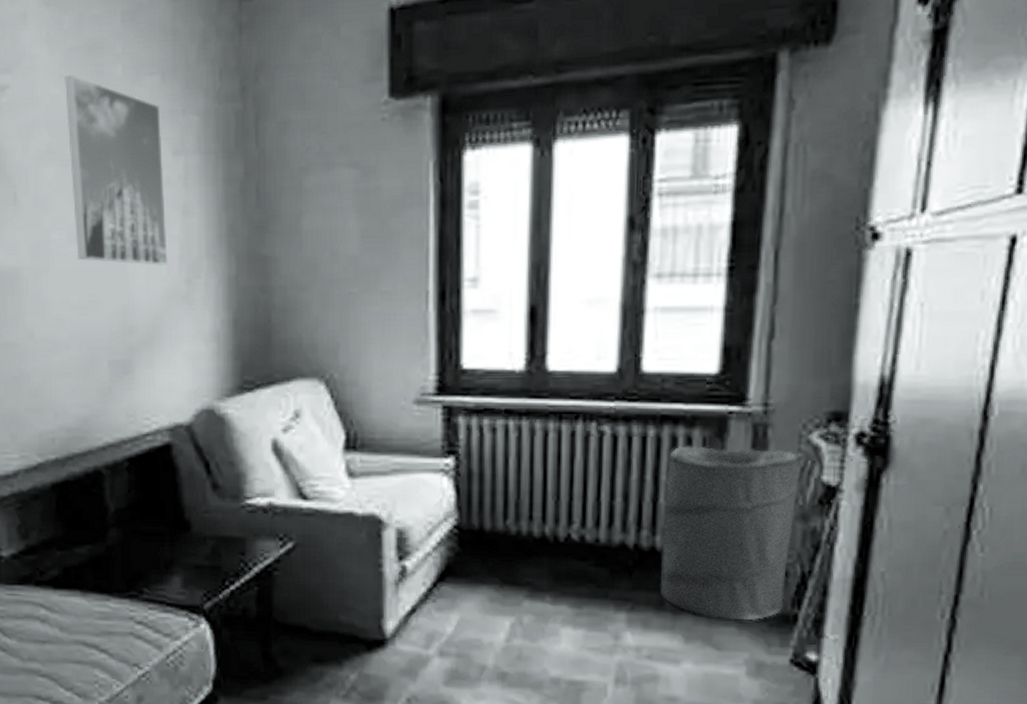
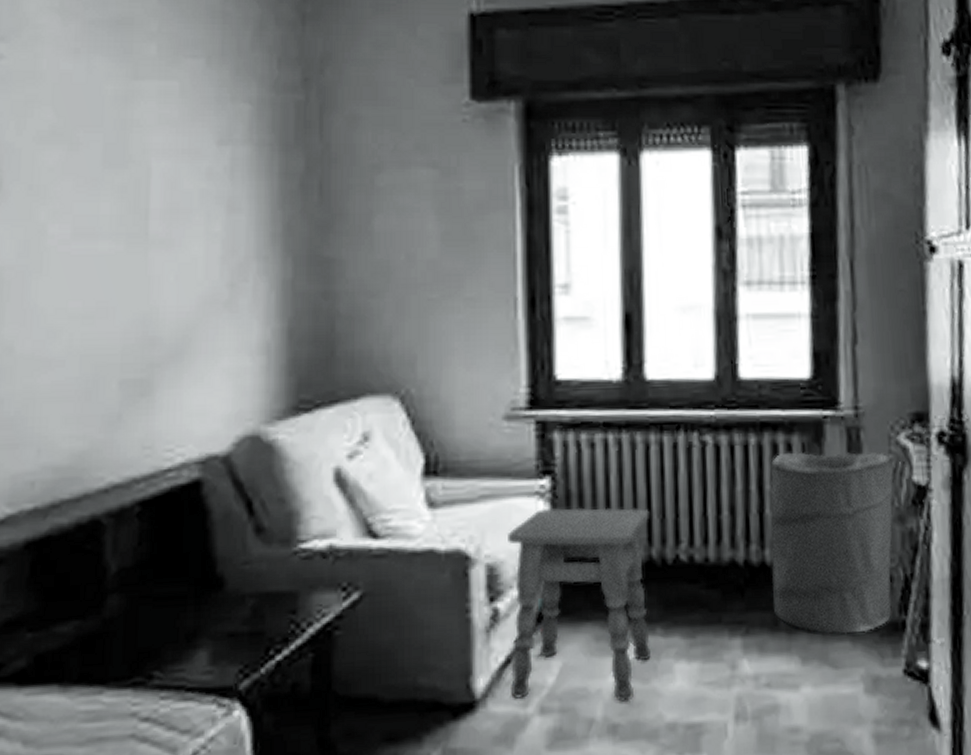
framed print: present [65,74,169,265] -> none [79,49,207,267]
side table: none [414,483,544,655] -> present [508,507,651,702]

